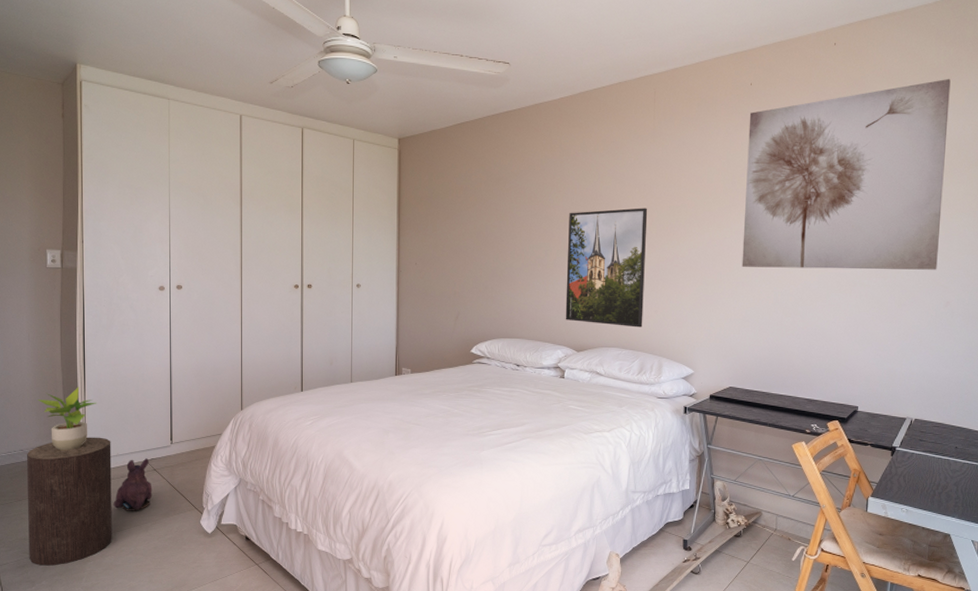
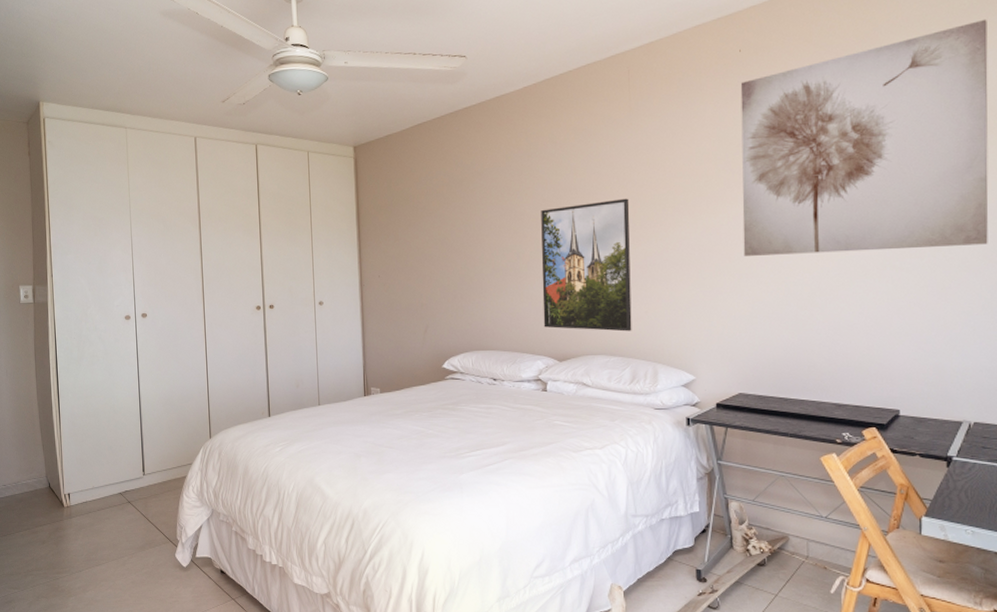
stool: present [26,437,112,566] -> none [9,470,92,601]
potted plant: present [37,387,97,451] -> none [17,420,72,485]
plush toy: present [113,458,153,511] -> none [91,490,128,545]

